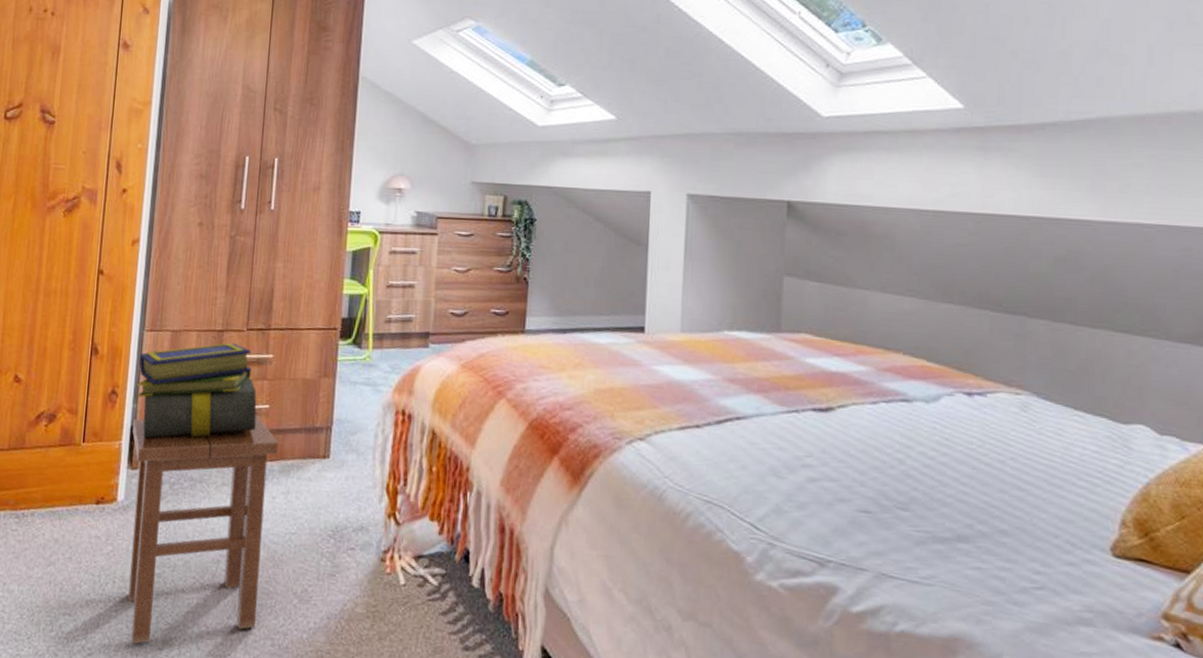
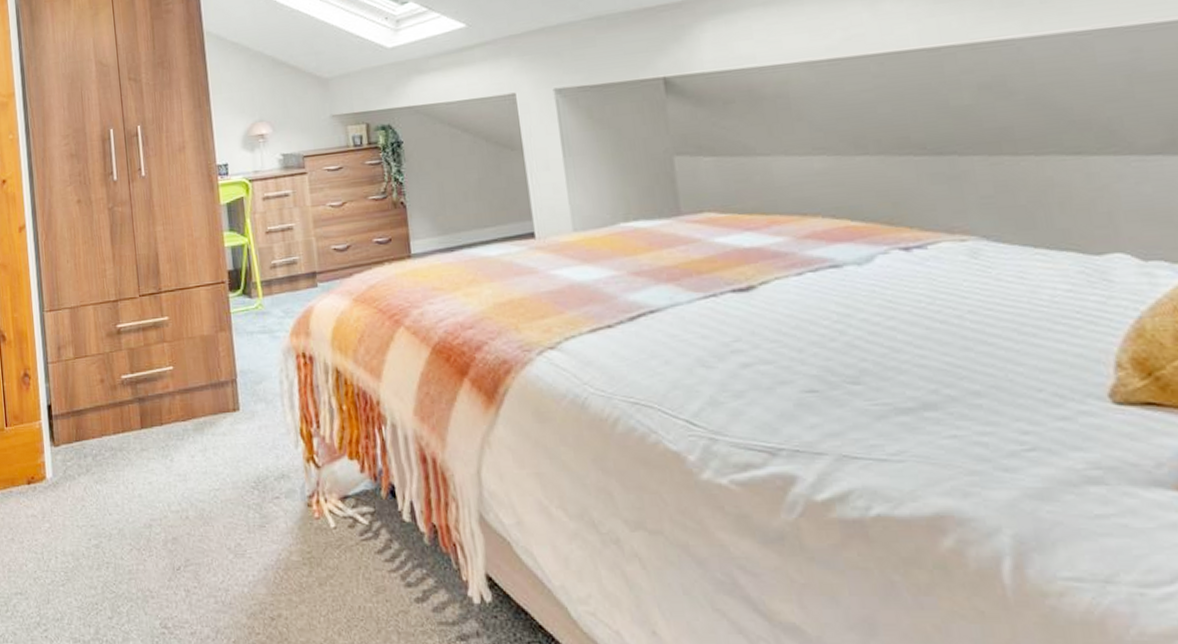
stool: present [128,415,278,644] -> none [49,378,196,616]
stack of books: present [136,343,257,439] -> none [43,311,163,416]

